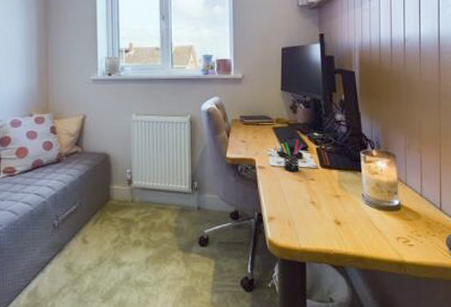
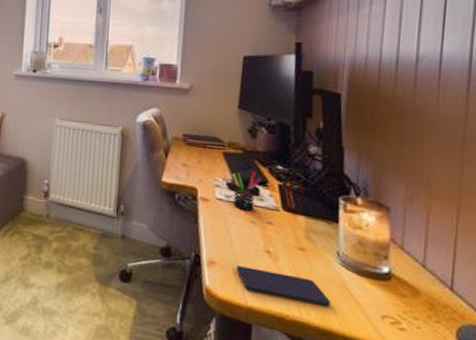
smartphone: none [290,217,361,238] -> present [236,265,331,307]

